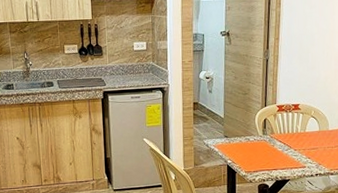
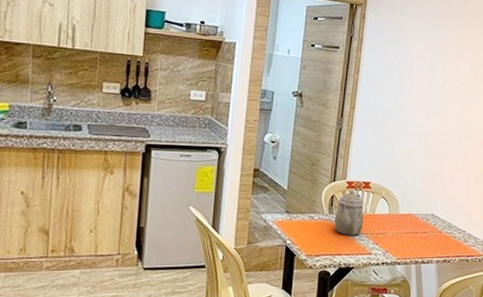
teapot: none [268,112,296,152] -> present [334,190,364,235]

